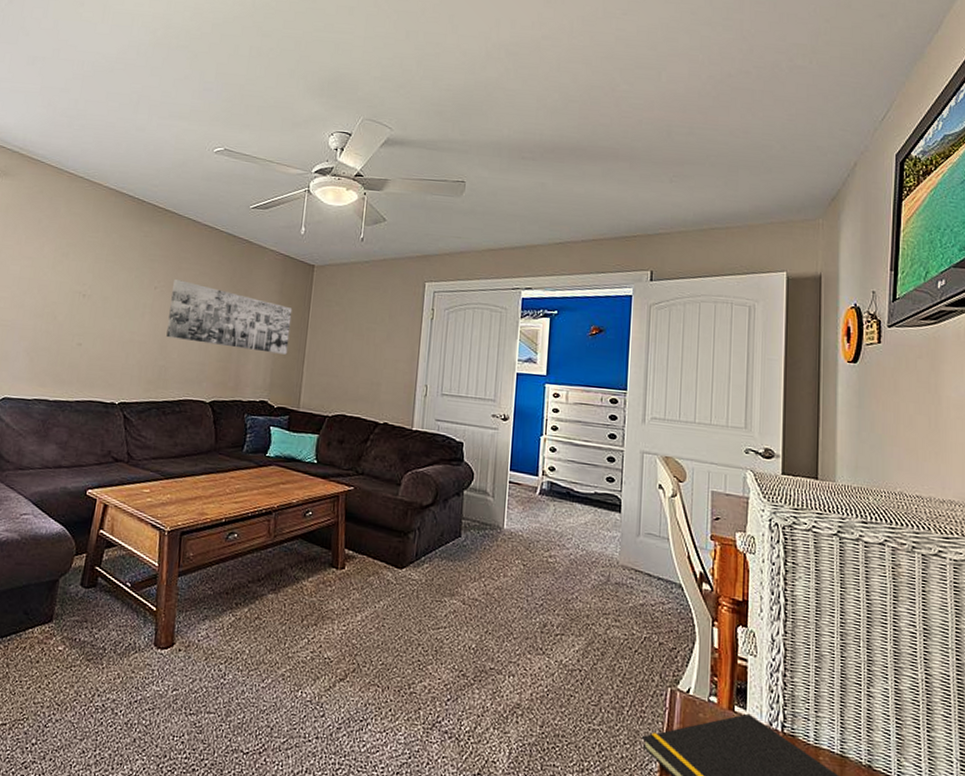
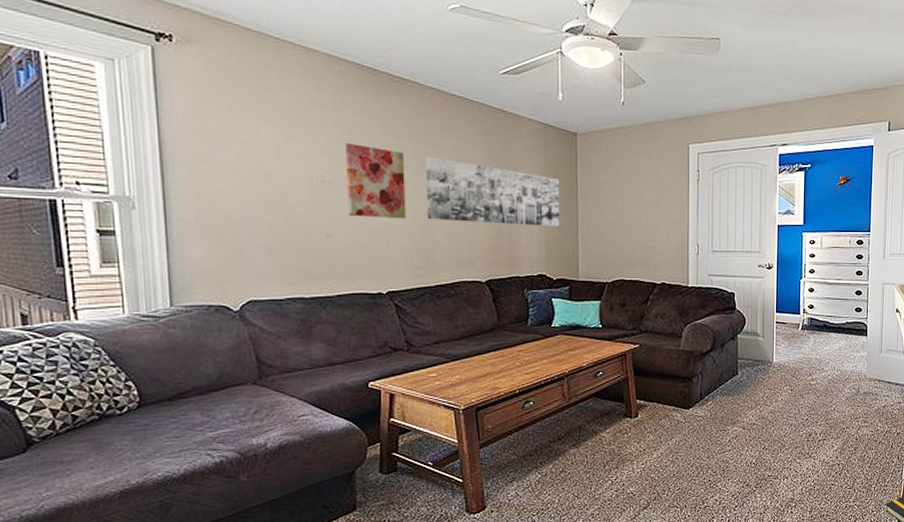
wall art: none [99,264,156,336] -> present [344,143,406,220]

